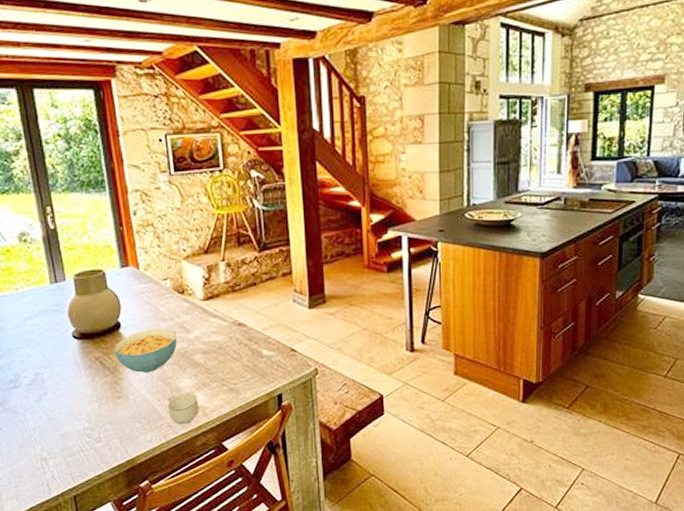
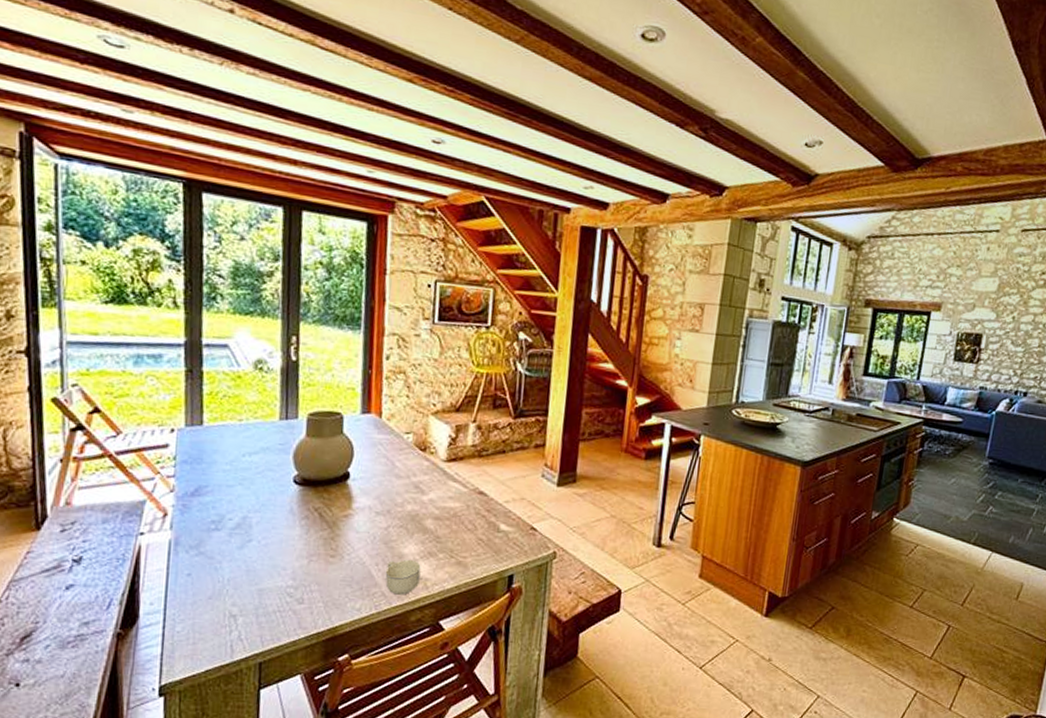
cereal bowl: present [114,328,177,373] -> none [337,484,410,532]

